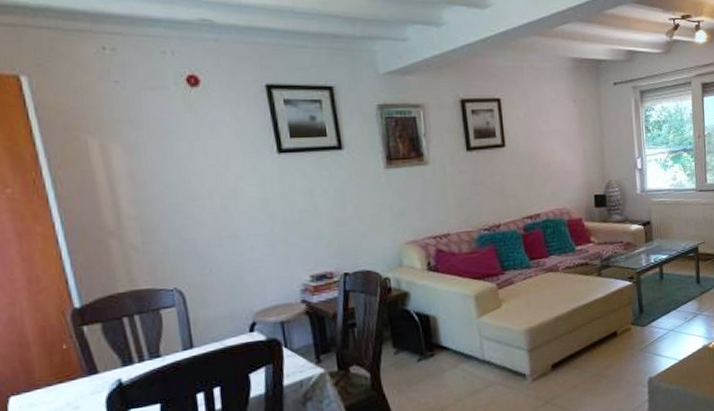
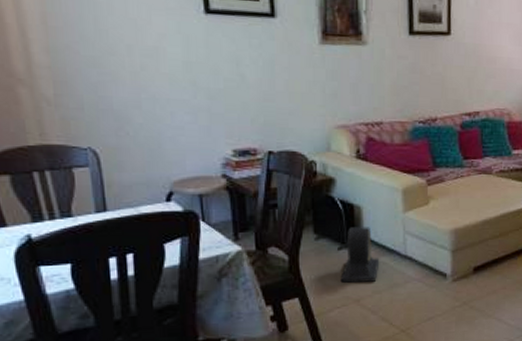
speaker: none [422,335,459,394] -> present [340,227,380,283]

